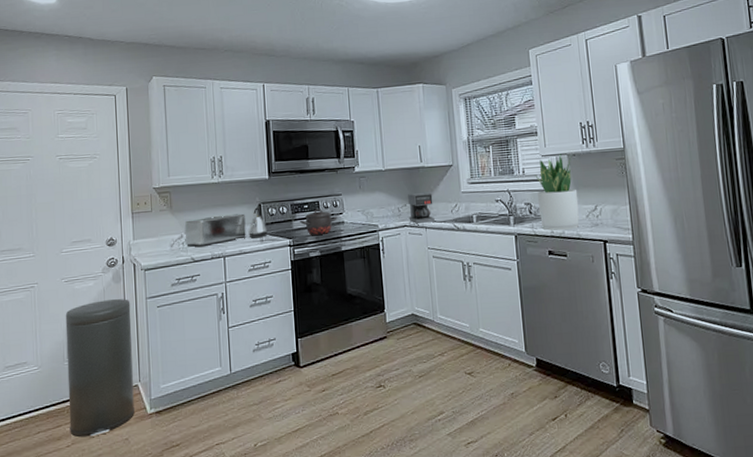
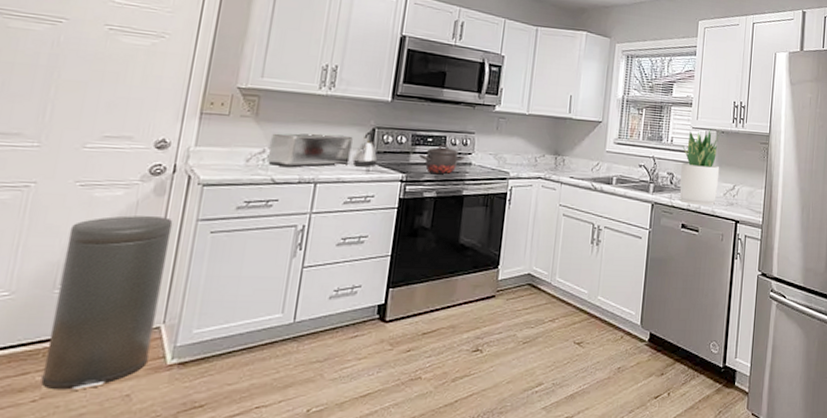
coffee maker: present [408,192,435,225] -> none [544,143,575,179]

